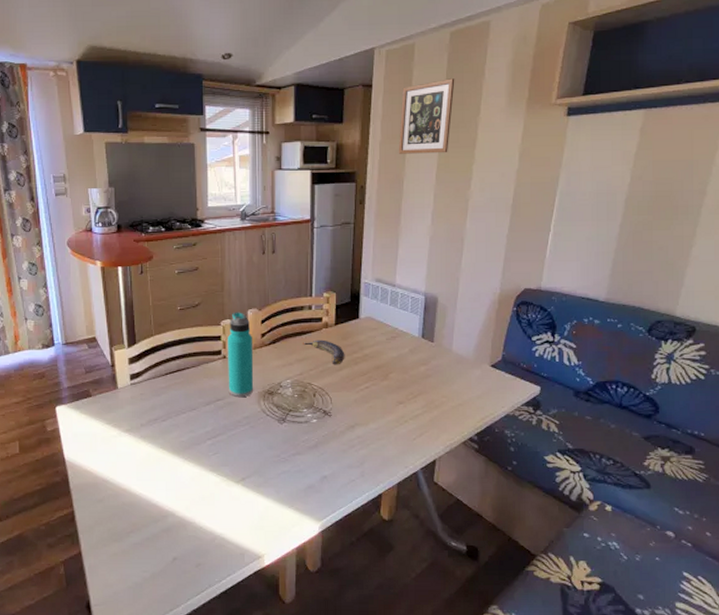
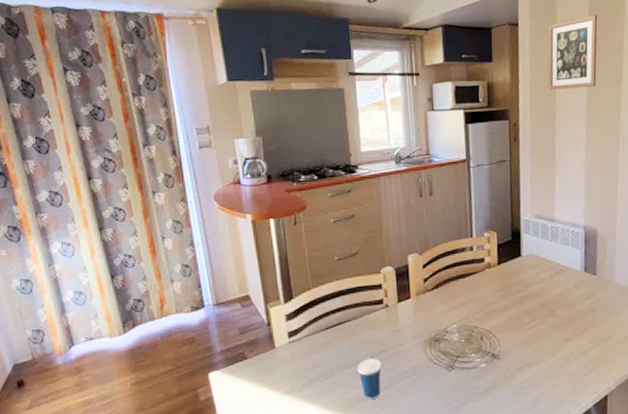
cup: none [193,400,216,443] -> present [357,353,382,399]
water bottle: present [228,312,254,397] -> none [389,258,419,347]
banana: present [302,339,345,365] -> none [465,280,510,306]

